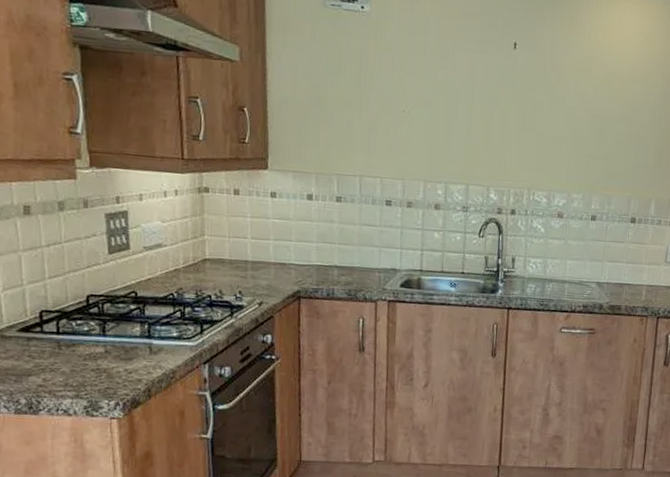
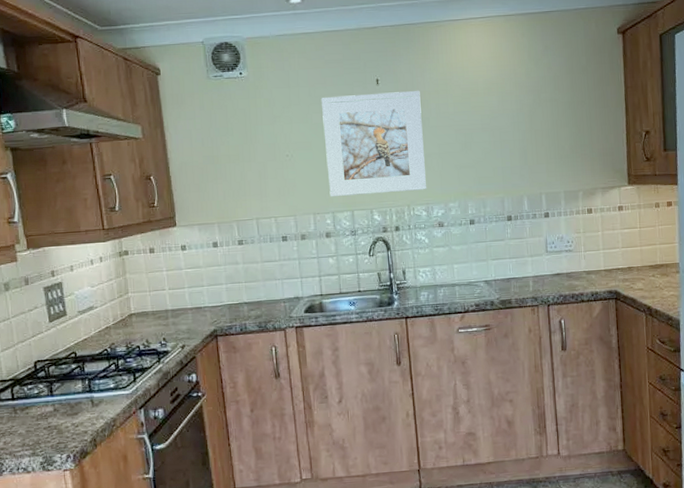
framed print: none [445,52,560,175] -> present [321,91,427,197]

